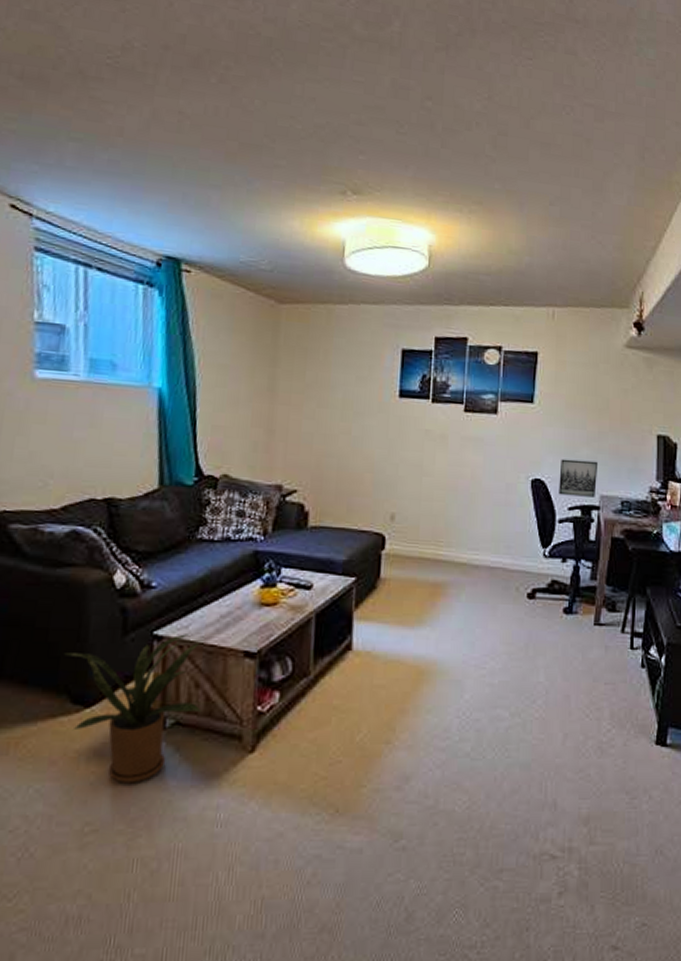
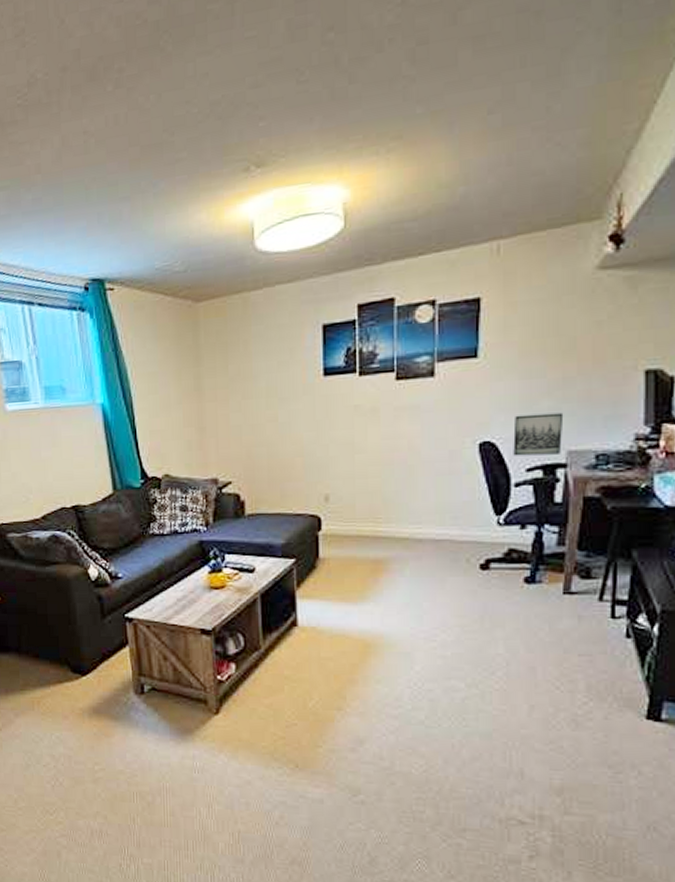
house plant: present [64,634,201,784] -> none [61,616,171,735]

